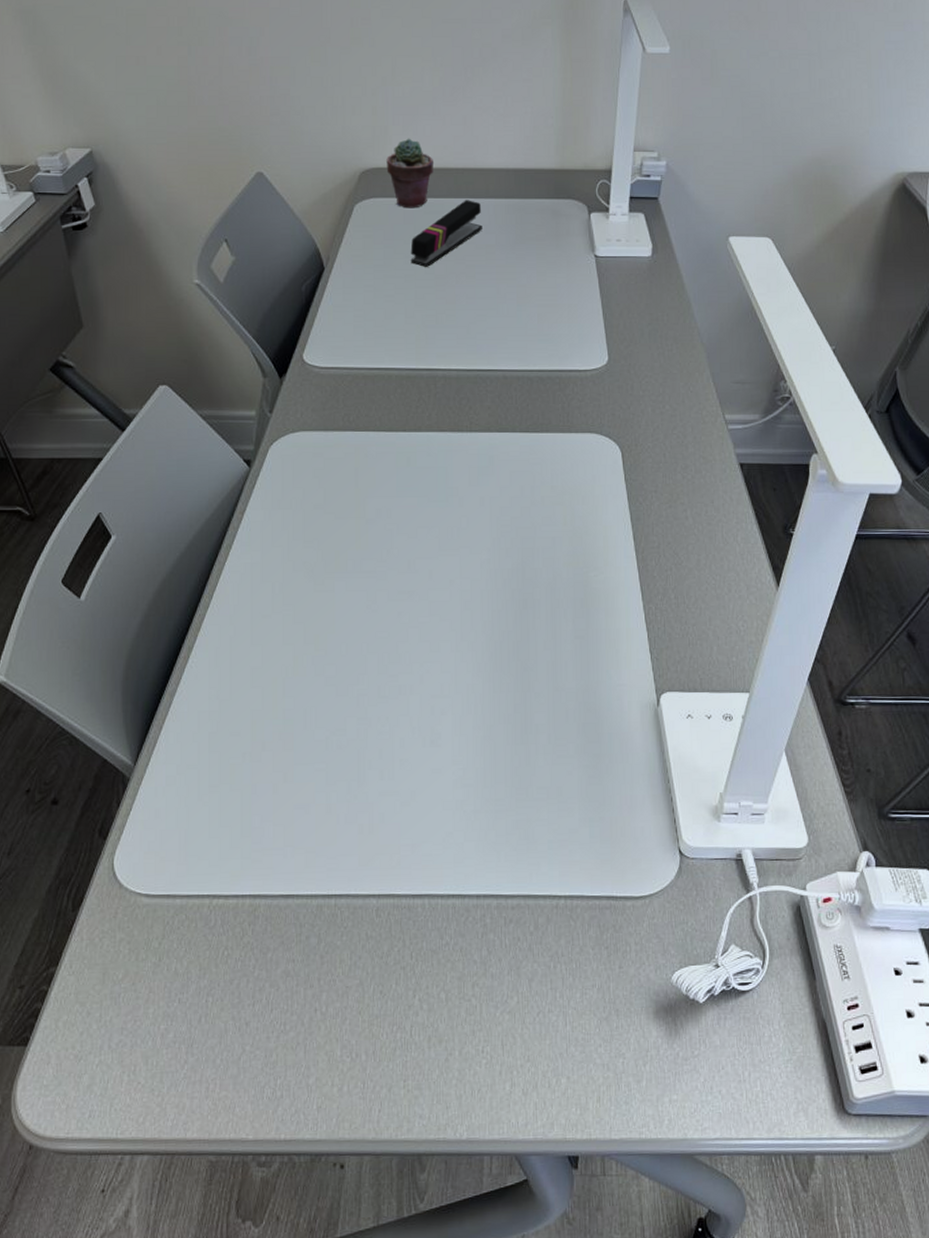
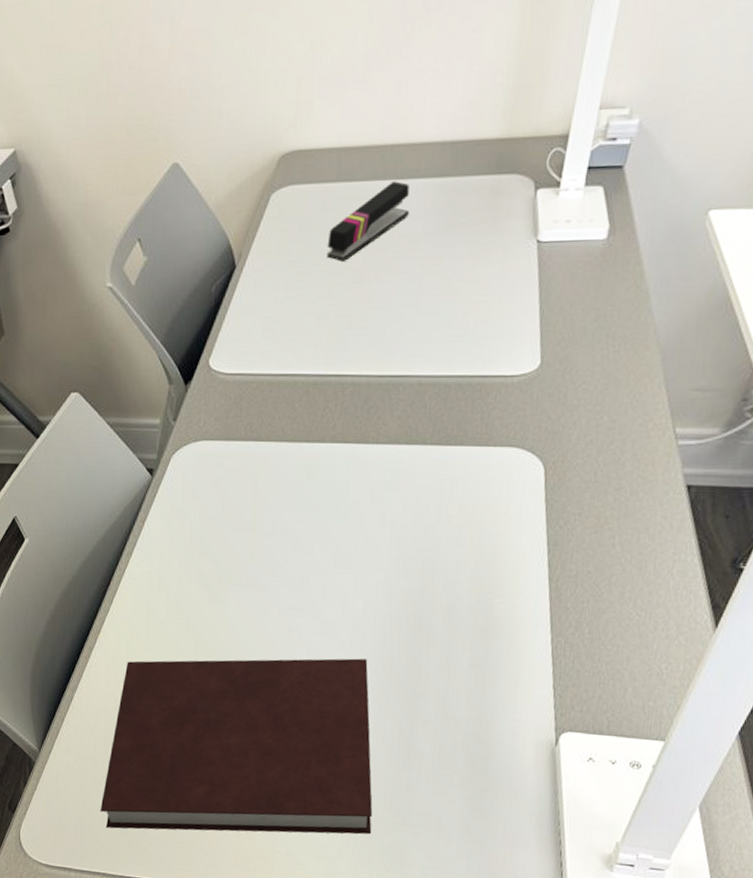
notebook: none [207,637,496,843] -> present [100,658,373,835]
potted succulent: present [386,138,433,208] -> none [308,113,360,195]

